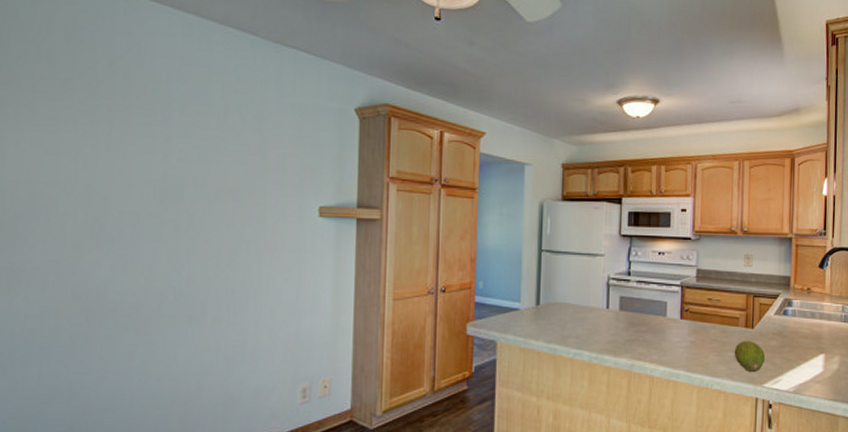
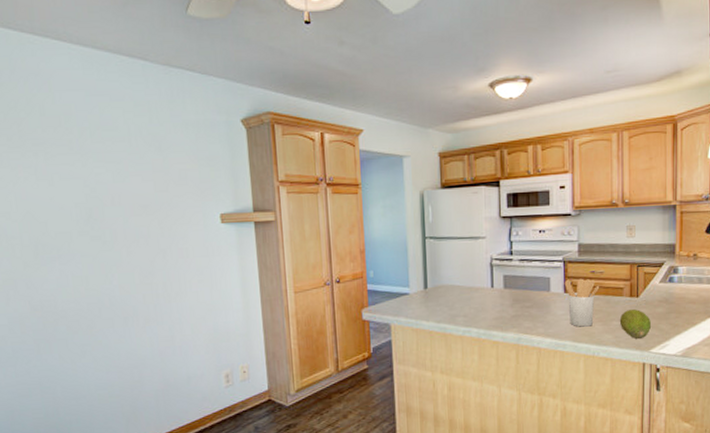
utensil holder: none [681,305,716,356] -> present [564,278,600,327]

